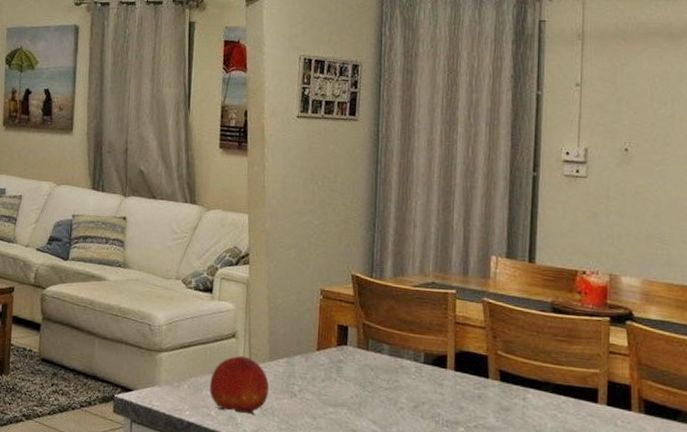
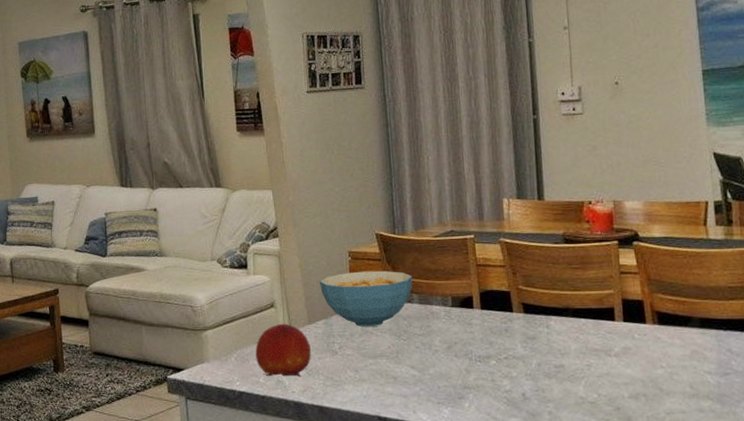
cereal bowl: none [286,311,386,373] -> present [320,270,413,327]

